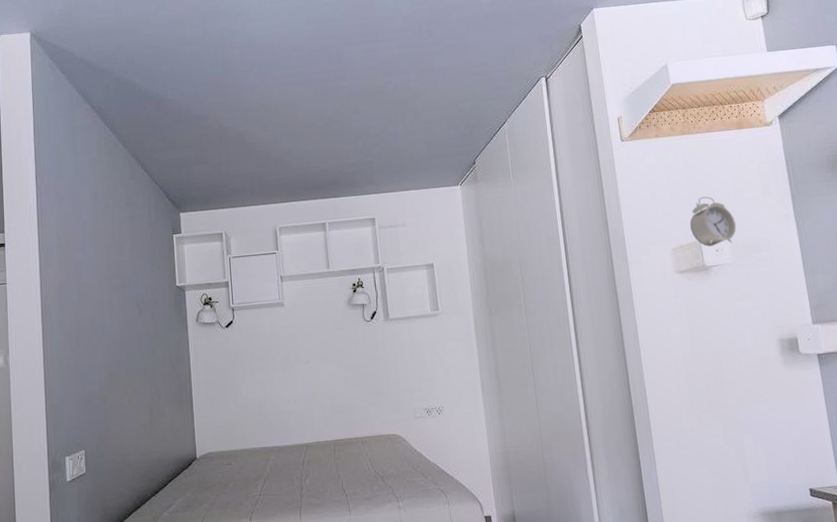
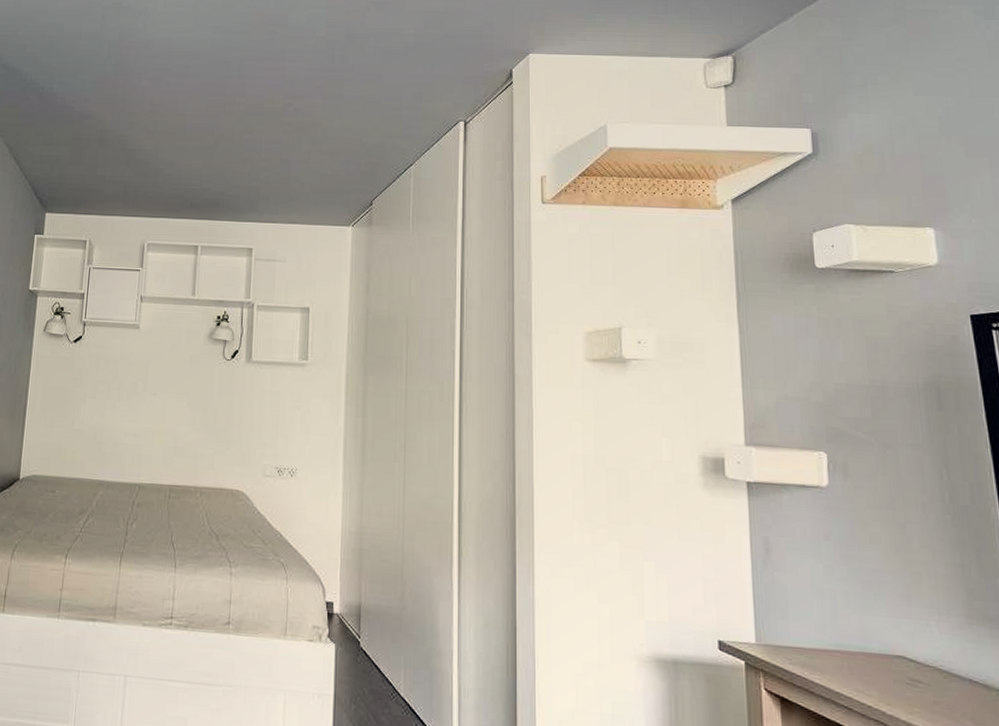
alarm clock: present [690,196,737,247] -> none [611,279,665,337]

